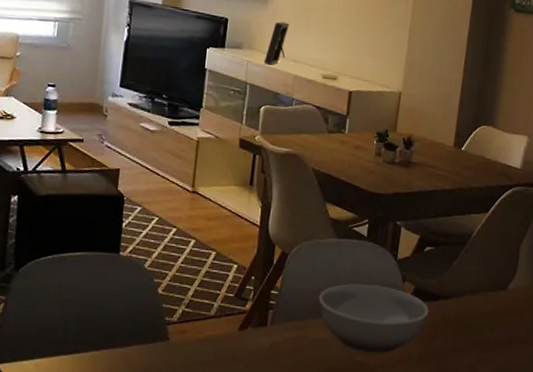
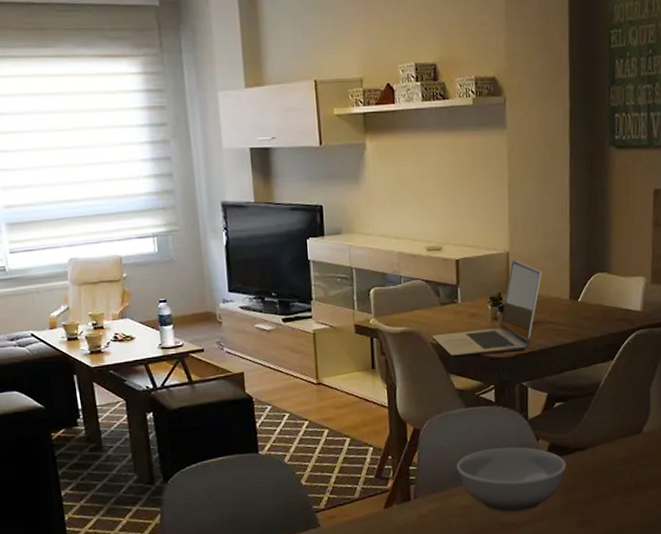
picture frame: present [263,21,289,65] -> none [365,200,386,246]
laptop: none [314,99,431,190] -> present [432,259,543,357]

